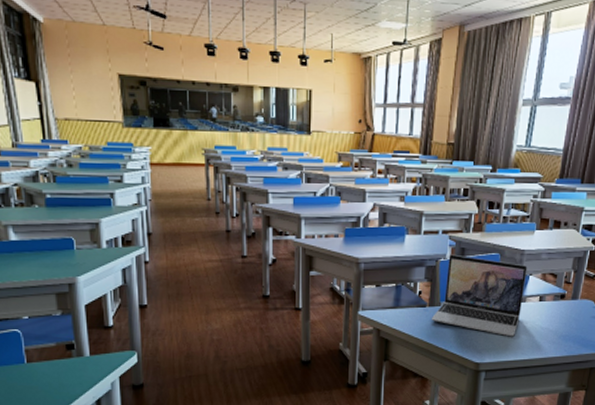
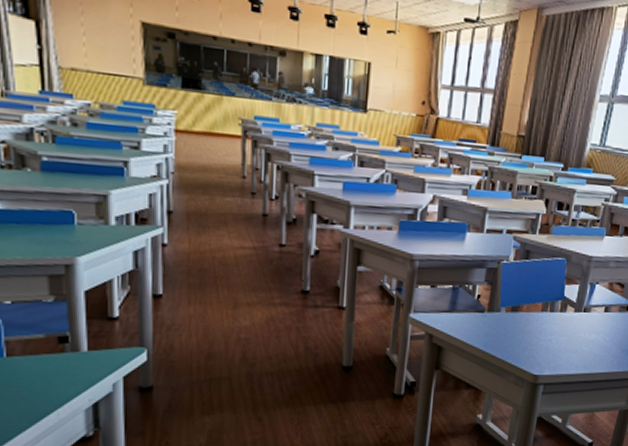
laptop: present [431,254,527,337] -> none [489,256,594,349]

